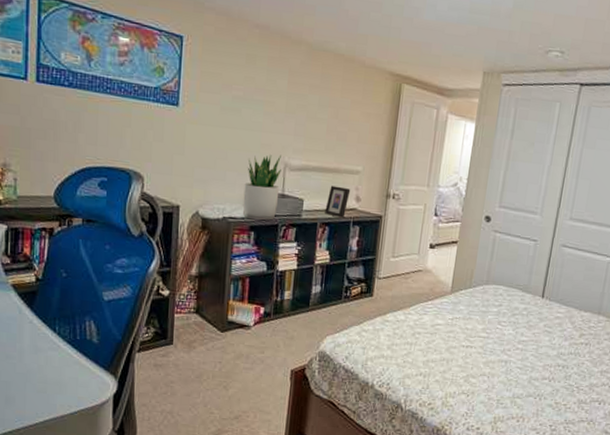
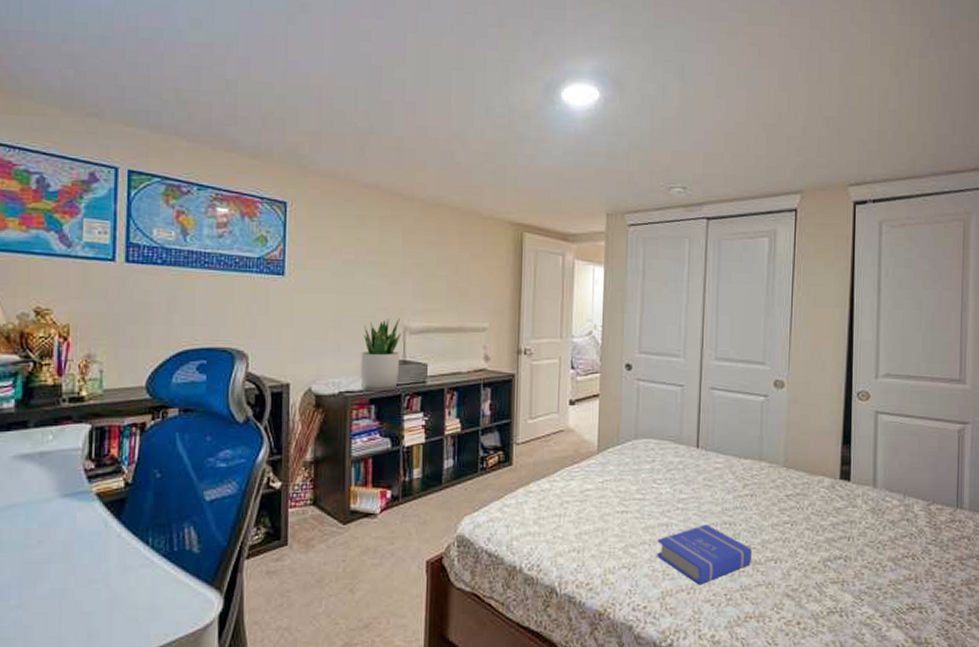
picture frame: present [325,185,351,218] -> none [452,346,478,380]
book: none [494,365,580,416] -> present [657,524,752,585]

